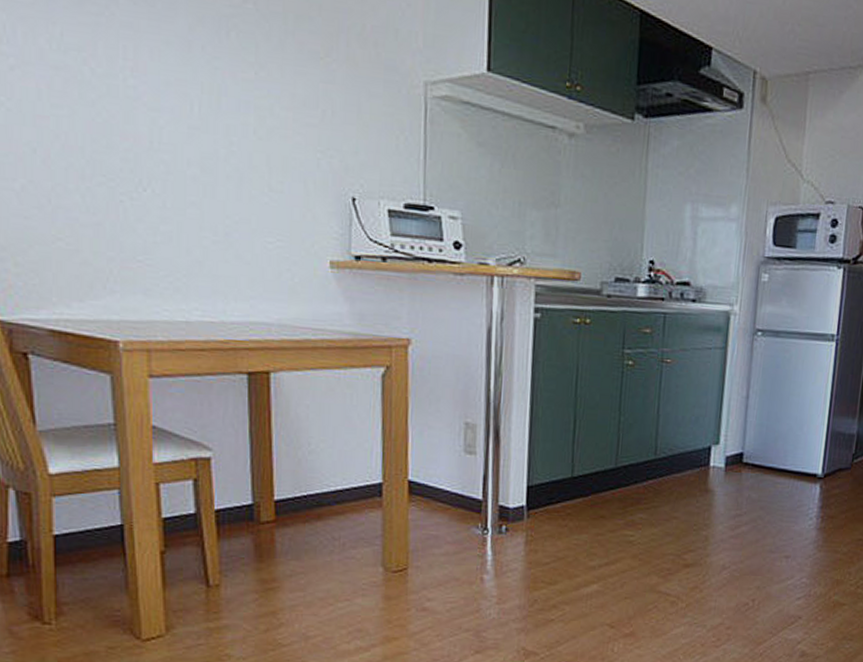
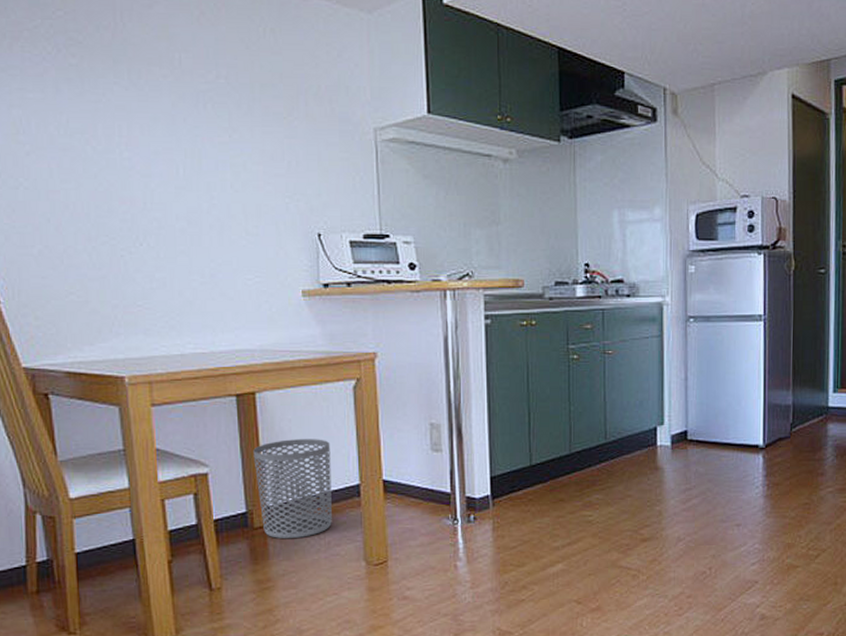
waste bin: none [264,427,352,538] -> present [253,439,332,539]

